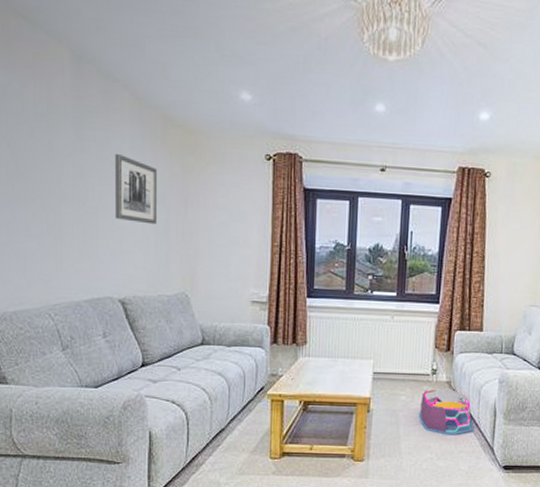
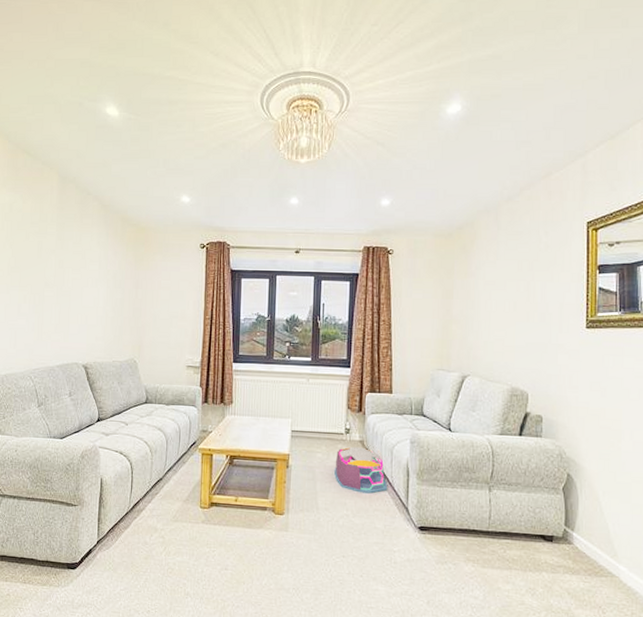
wall art: present [114,153,158,225] -> none [83,248,117,303]

